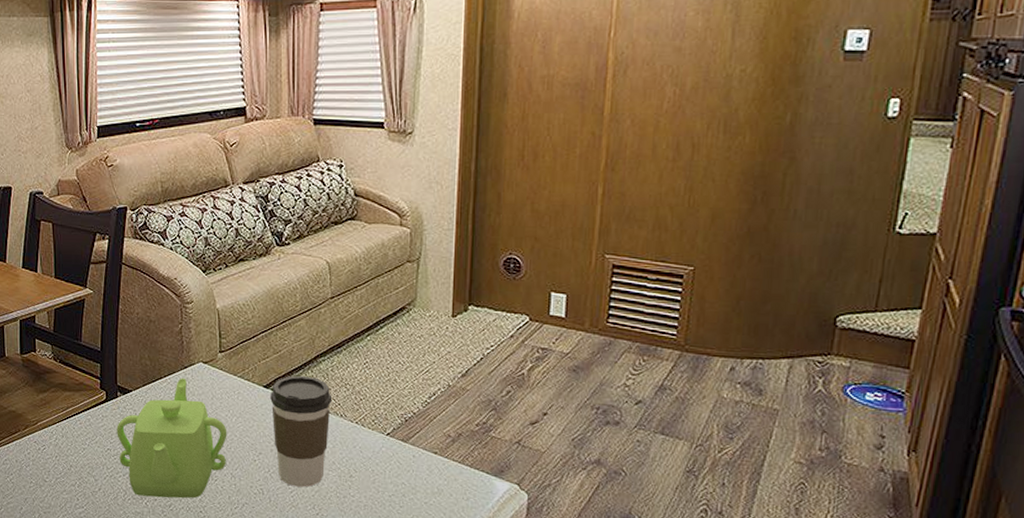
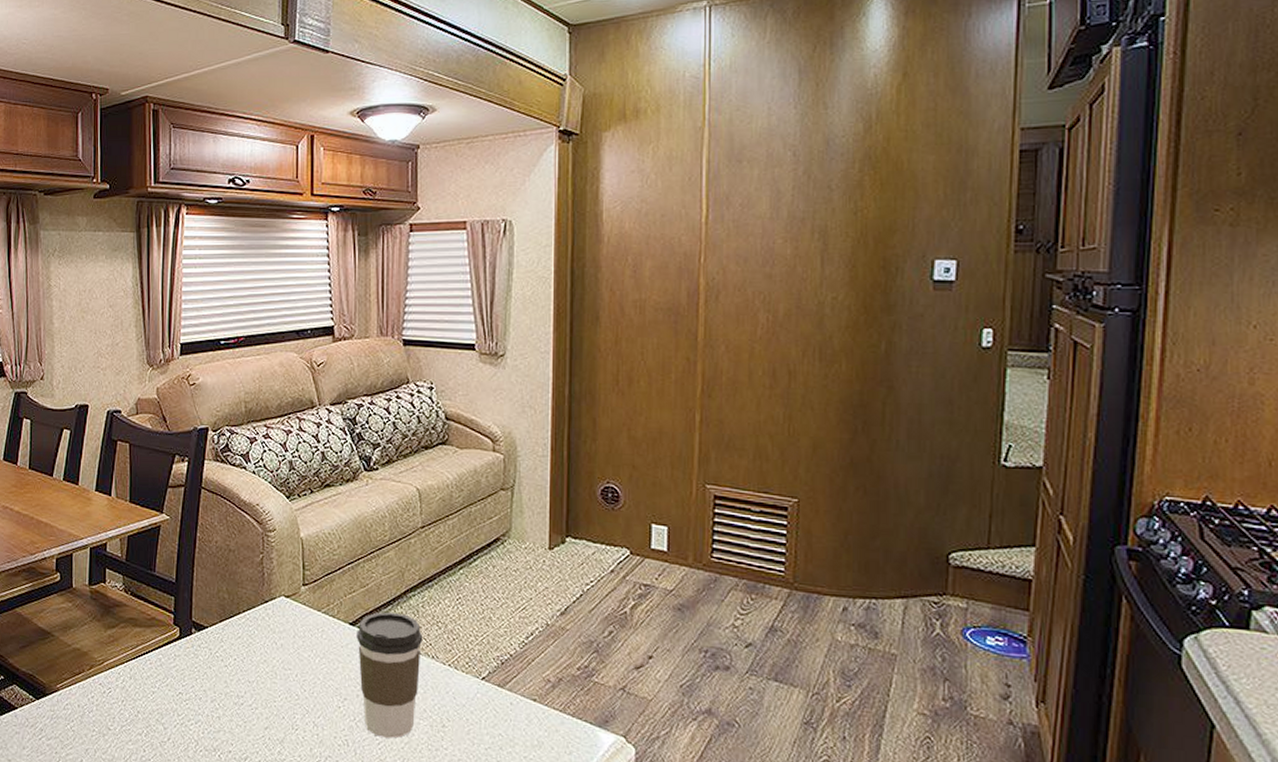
teapot: present [117,377,227,499] -> none [190,613,310,751]

